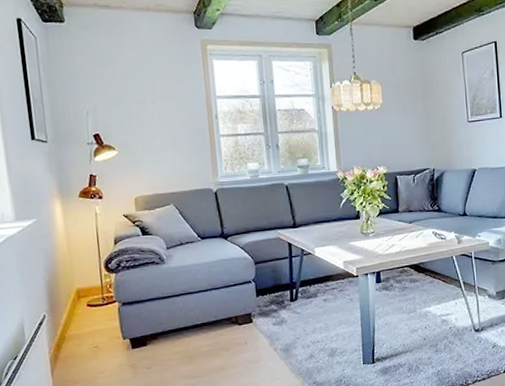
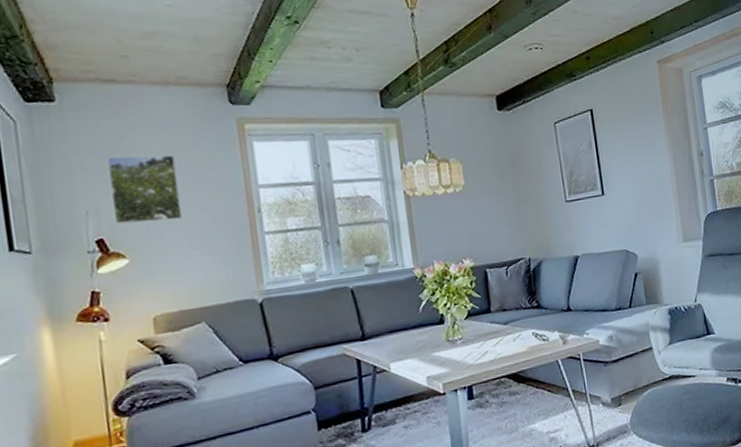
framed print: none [101,68,157,123] -> present [106,155,182,224]

